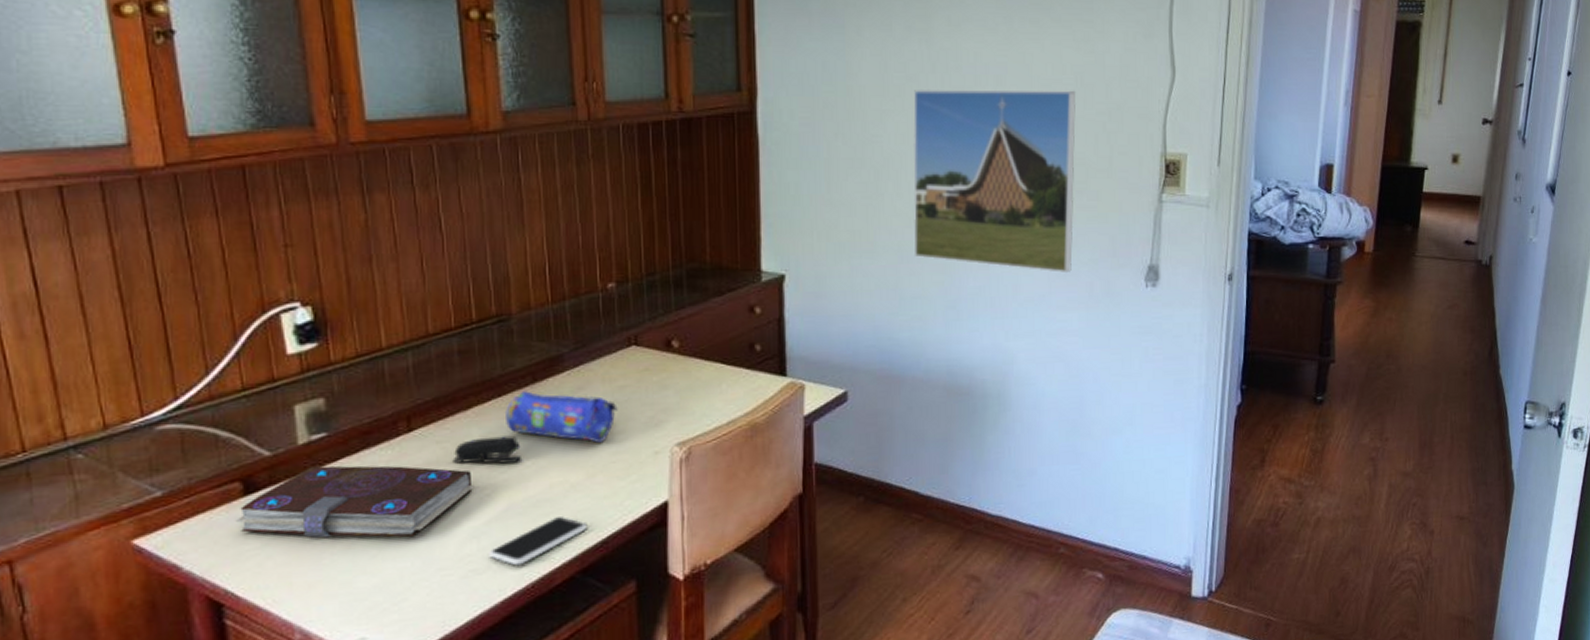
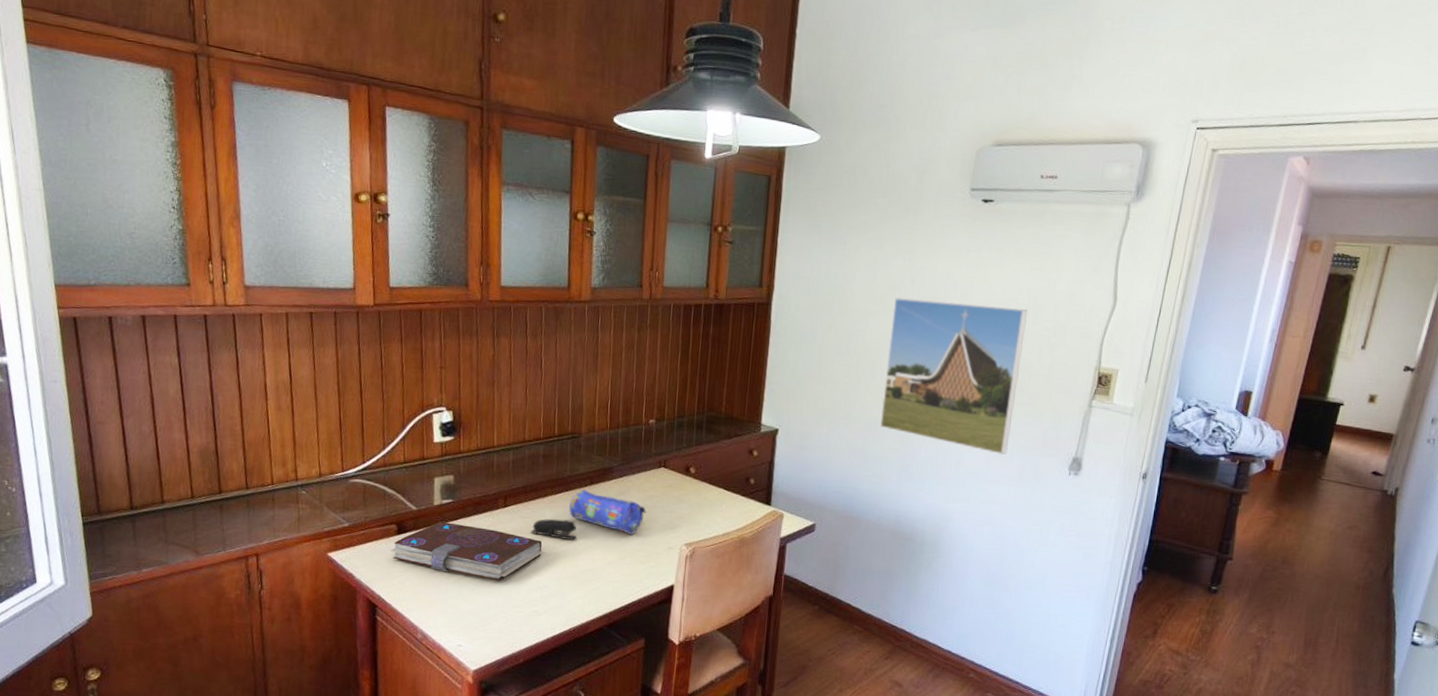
smartphone: present [489,517,588,566] -> none [547,583,616,614]

